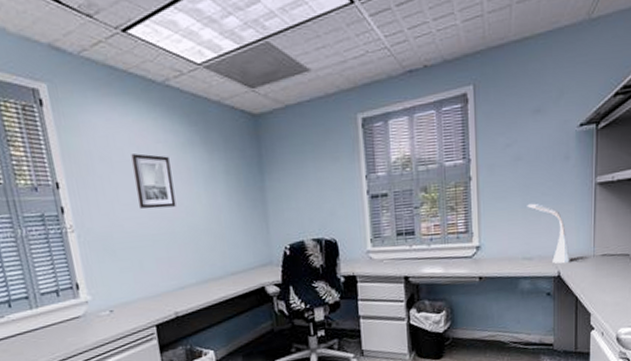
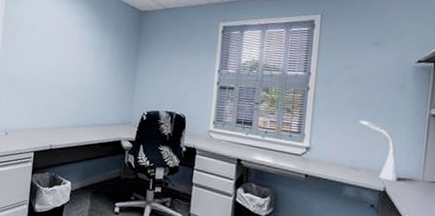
wall art: present [131,153,176,209] -> none [45,25,74,67]

